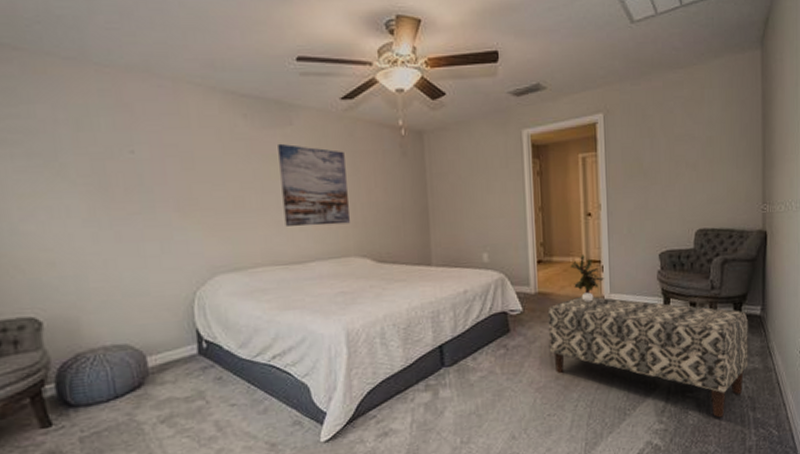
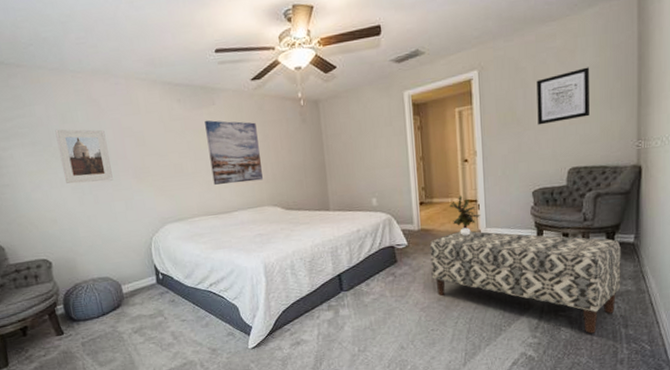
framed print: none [64,138,145,214] -> present [55,129,113,184]
wall art: none [664,121,716,180] -> present [536,67,589,126]

